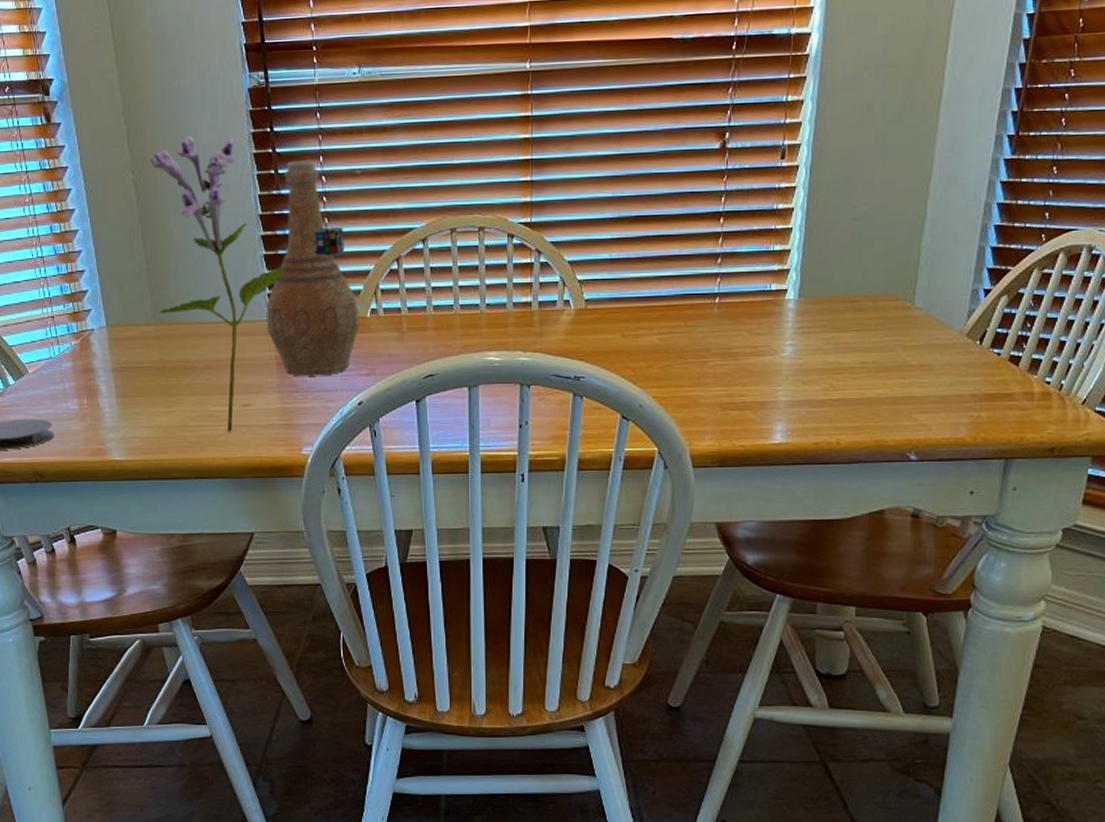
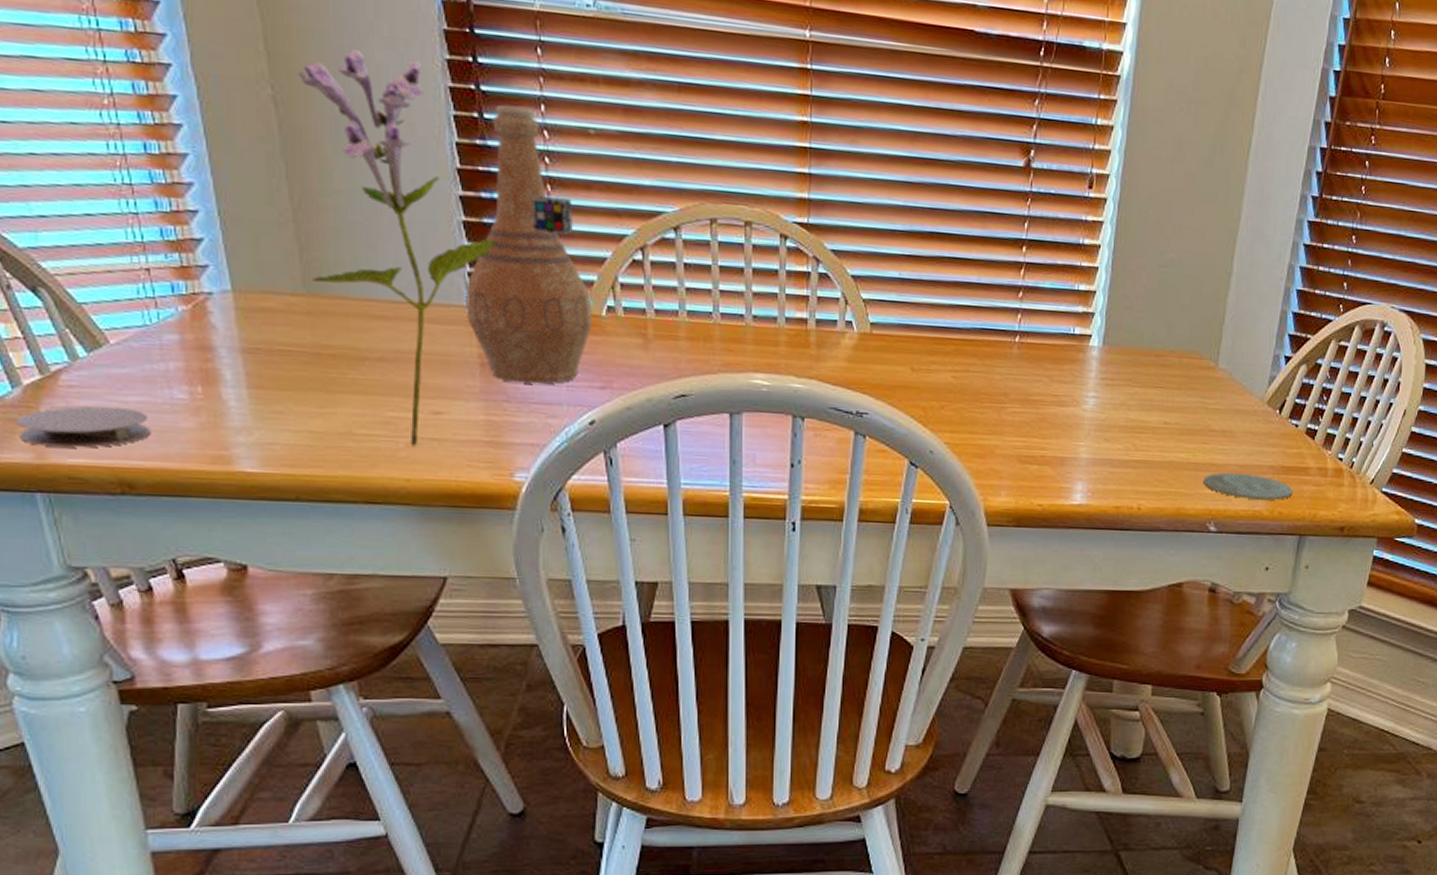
coaster: none [903,404,998,427] -> present [1204,473,1294,500]

